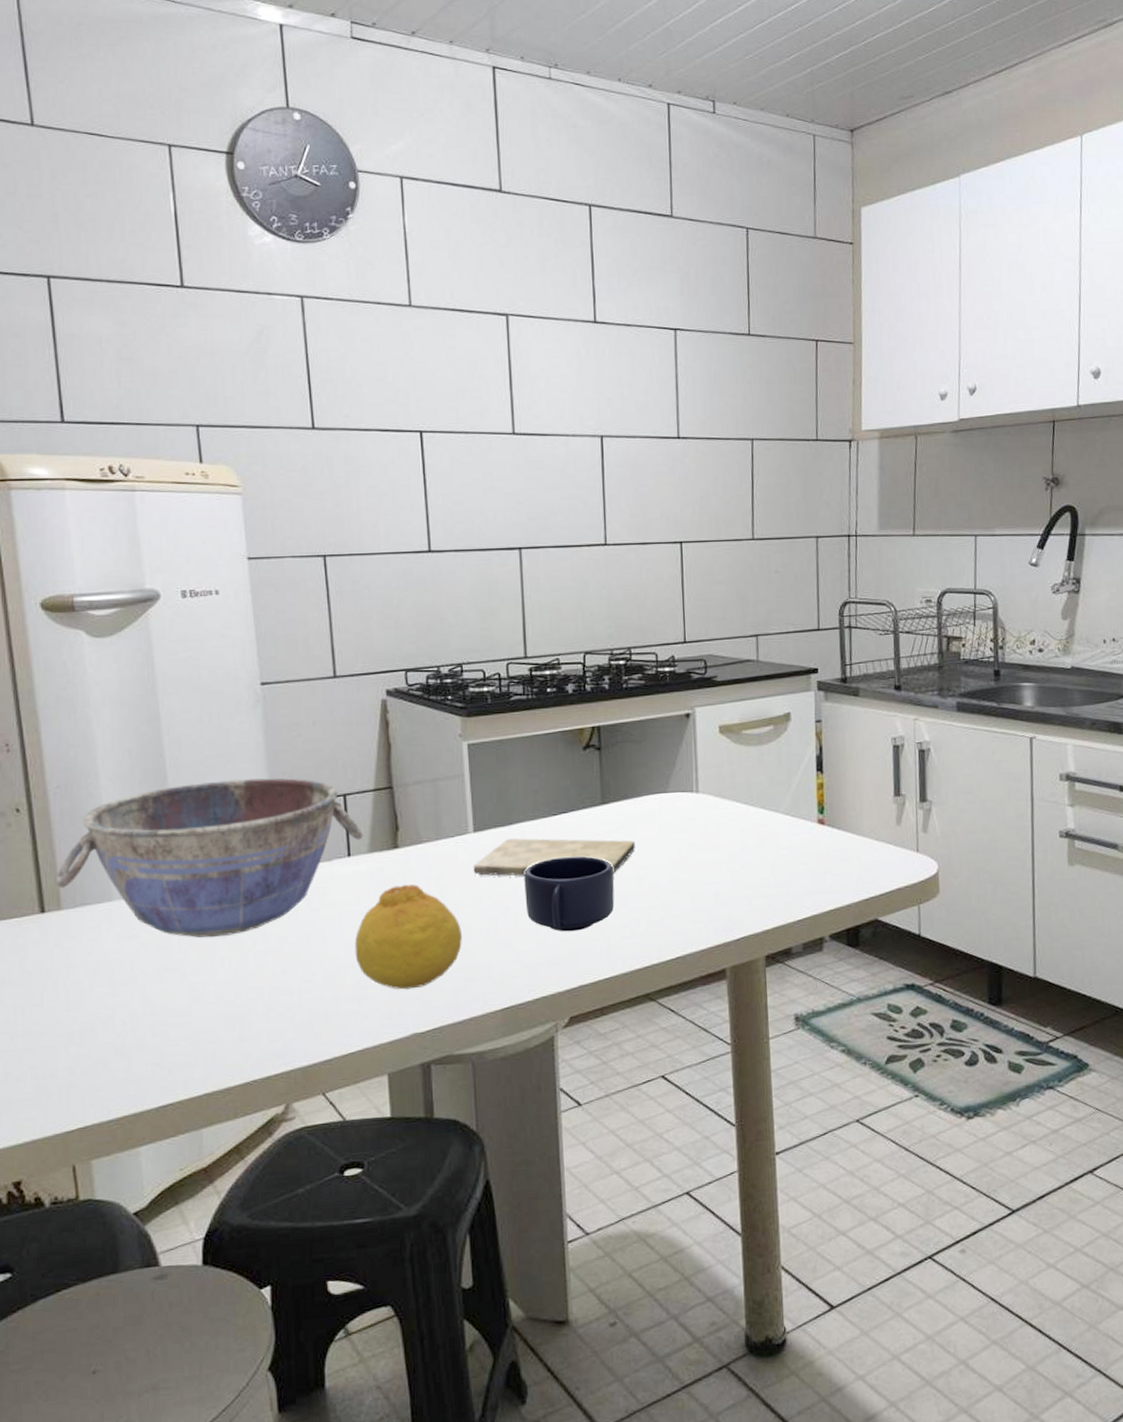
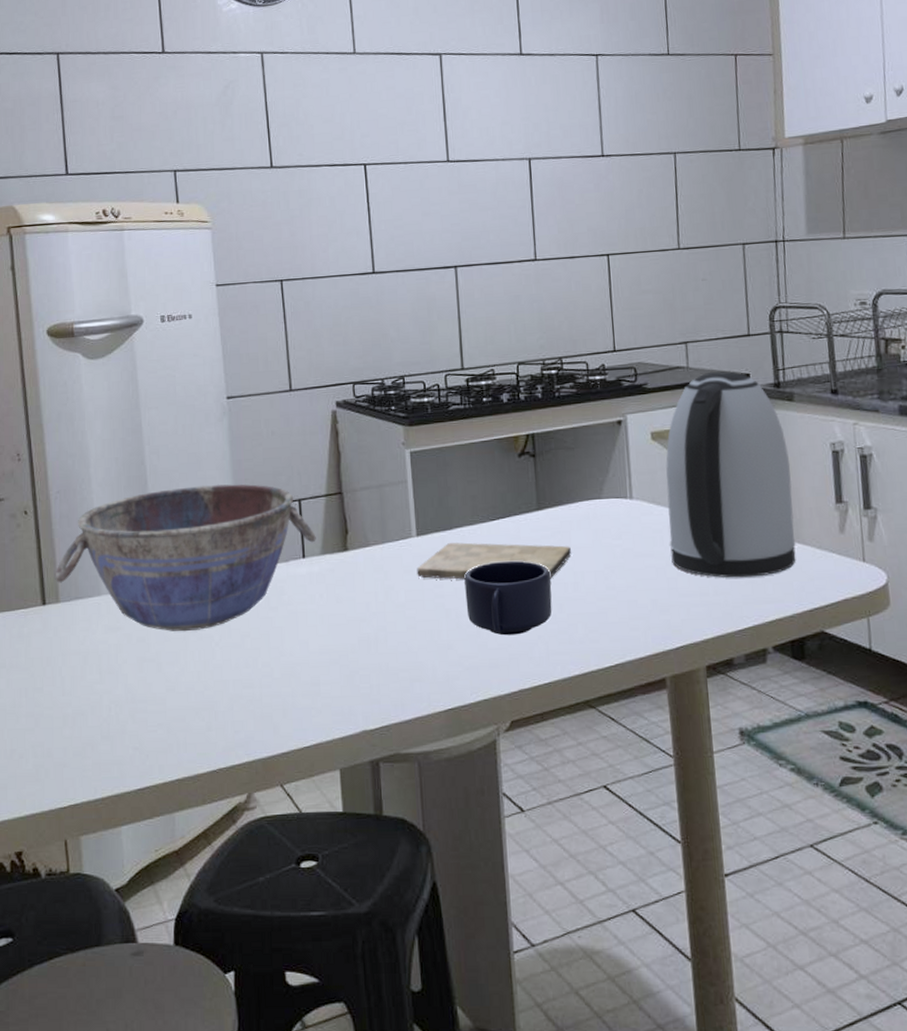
fruit: present [354,884,462,990] -> none [309,586,407,687]
kettle: none [732,665,855,870] -> present [666,371,796,578]

